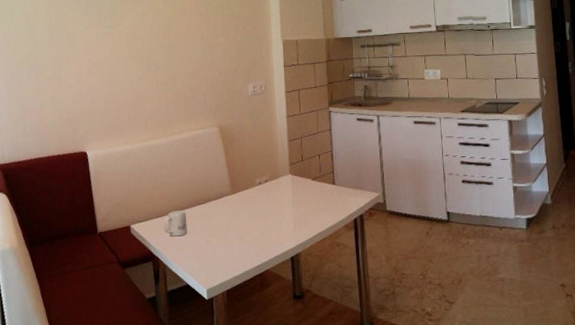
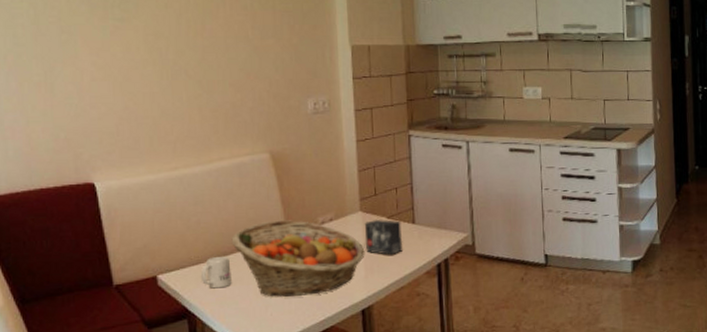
fruit basket: none [188,181,294,245] -> present [231,220,365,297]
small box: none [293,181,325,211] -> present [364,219,403,255]

